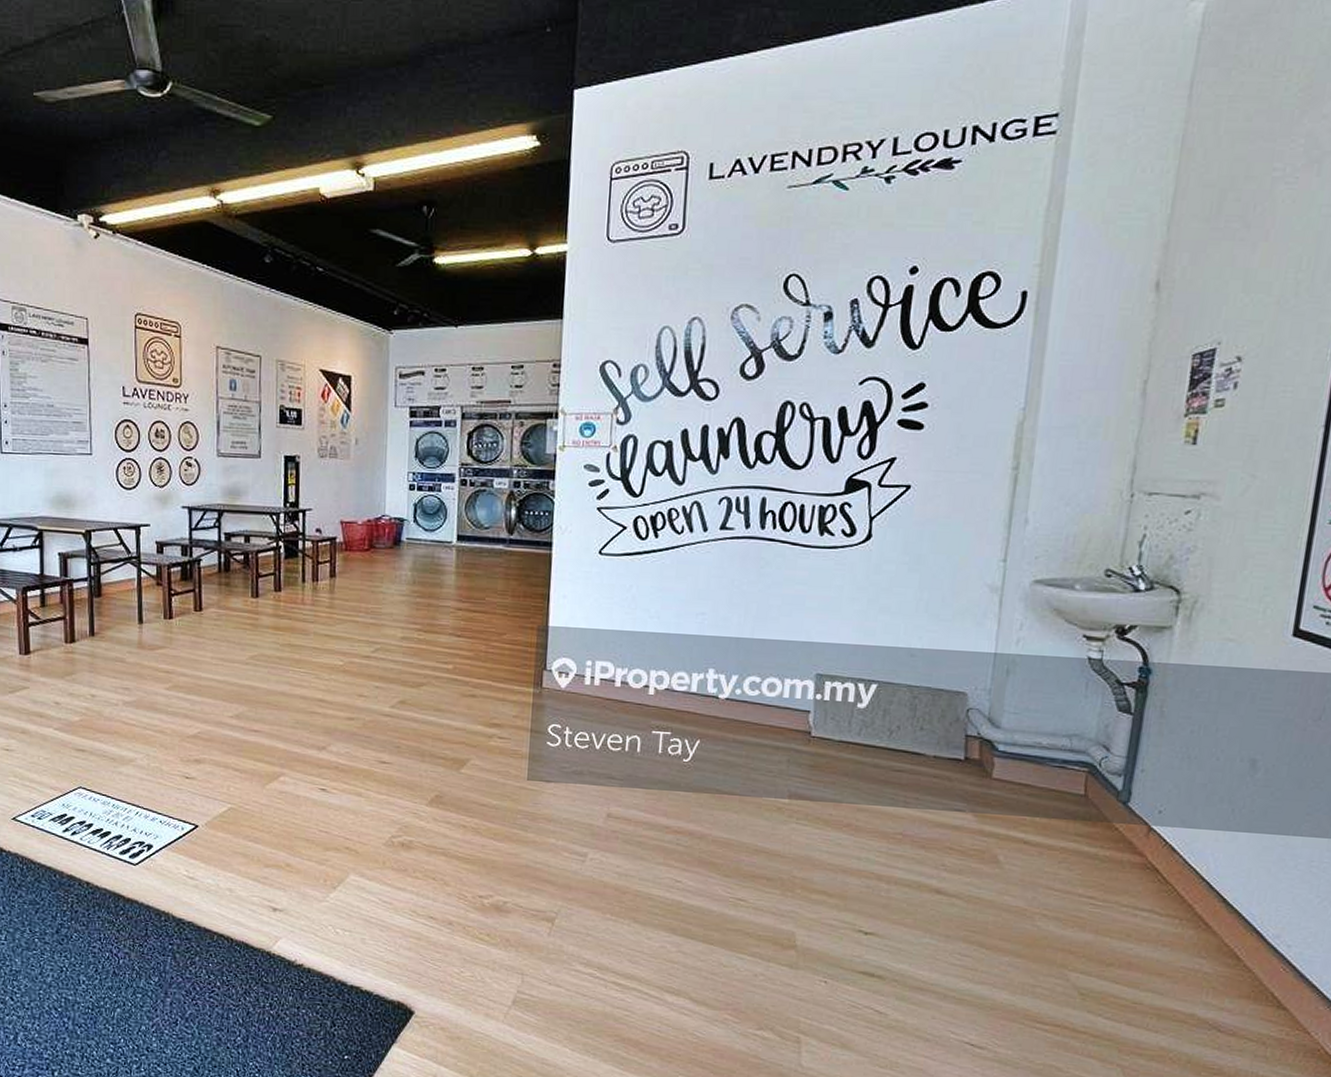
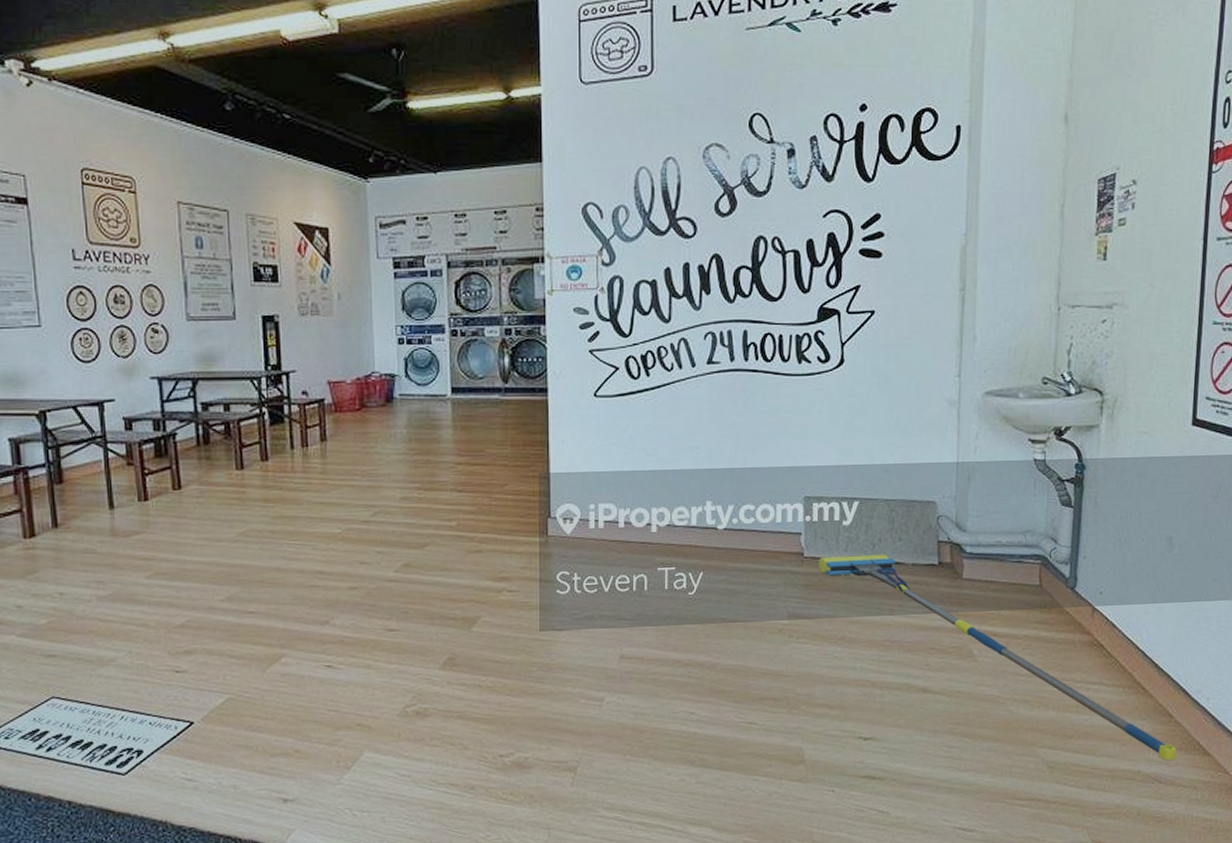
mop: none [826,739,1243,1009] -> present [818,554,1177,761]

